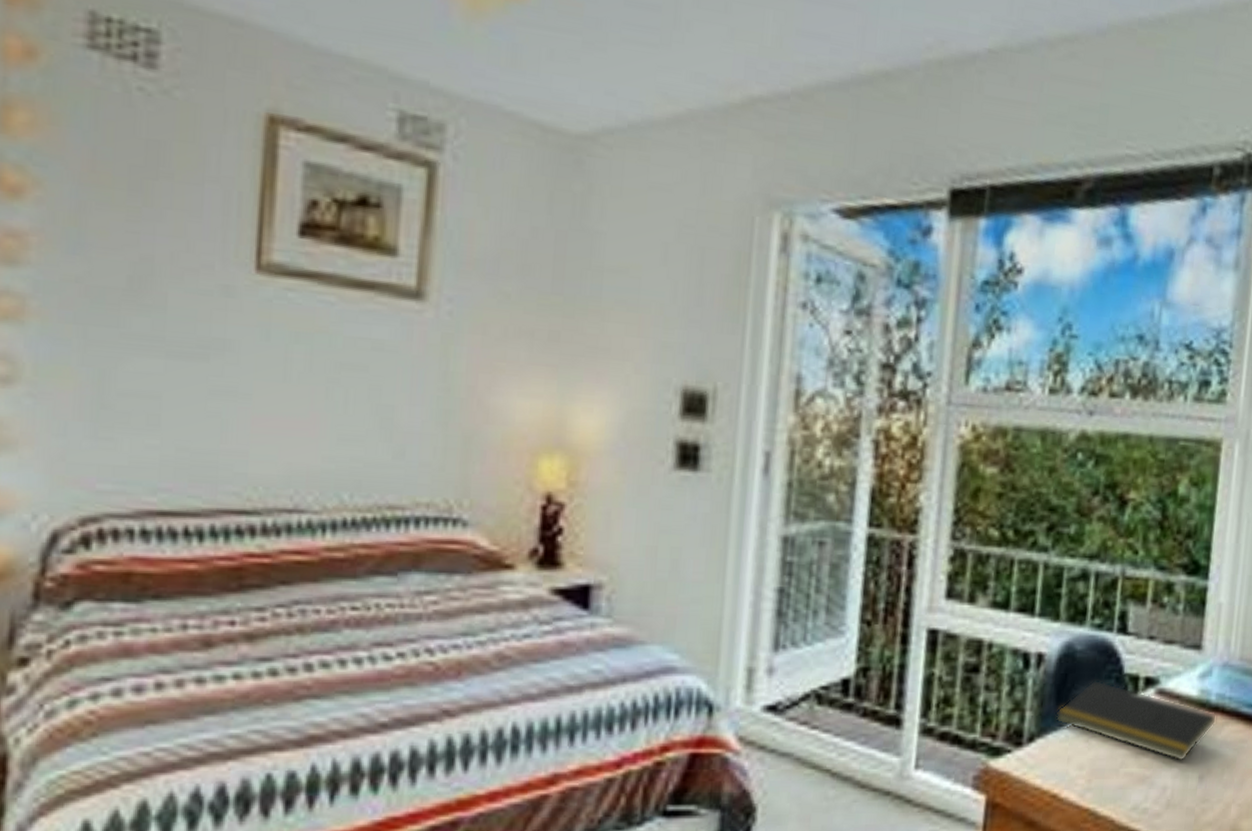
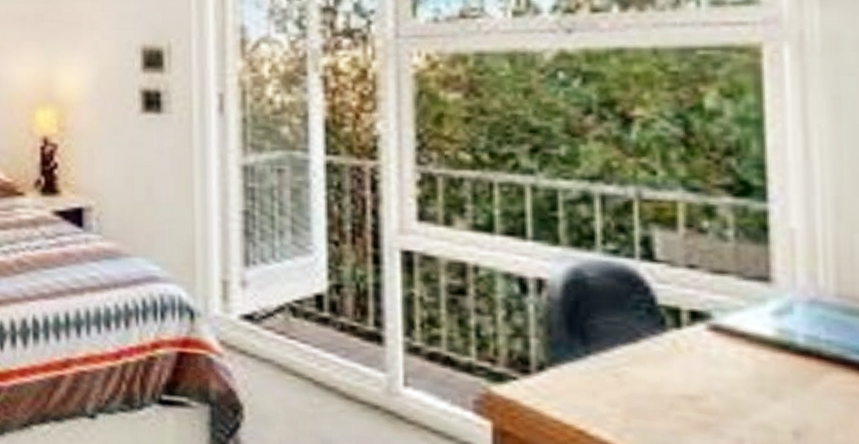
notepad: present [1055,679,1217,762] -> none [569,309,811,412]

